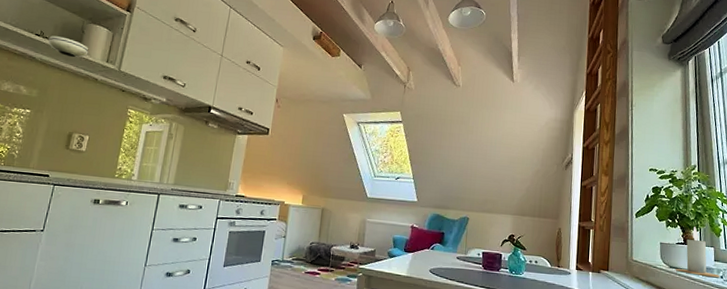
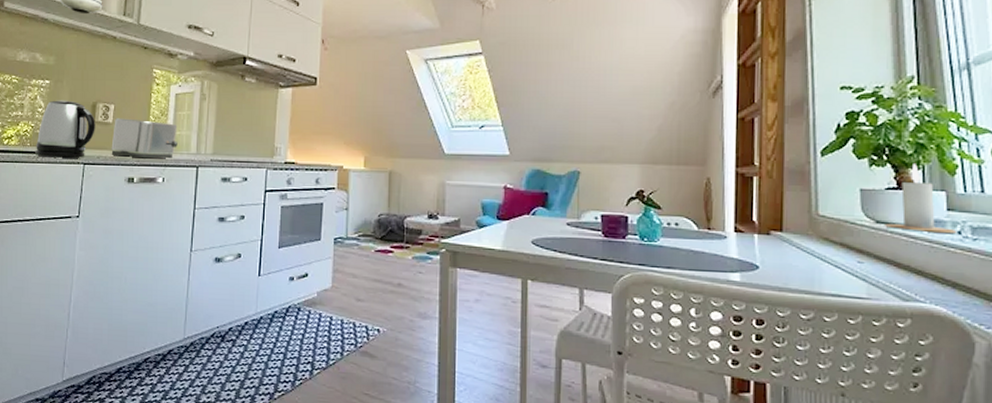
kettle: none [7,127,70,180] -> present [35,100,95,158]
toaster: none [81,147,144,186] -> present [111,118,178,159]

